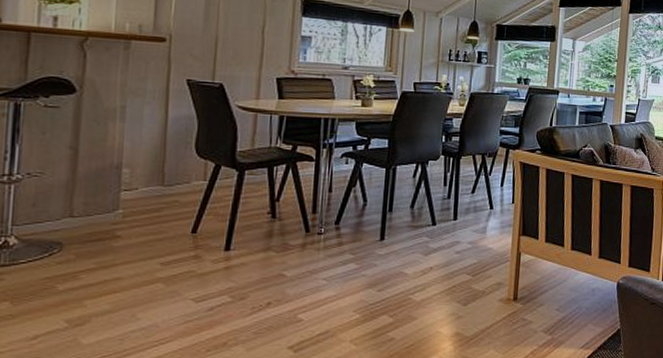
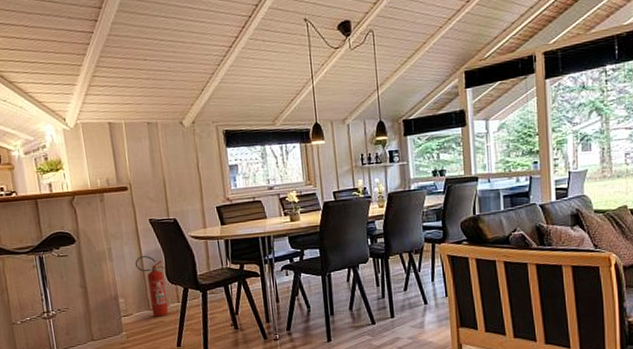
fire extinguisher: none [156,121,195,195] -> present [135,256,169,317]

